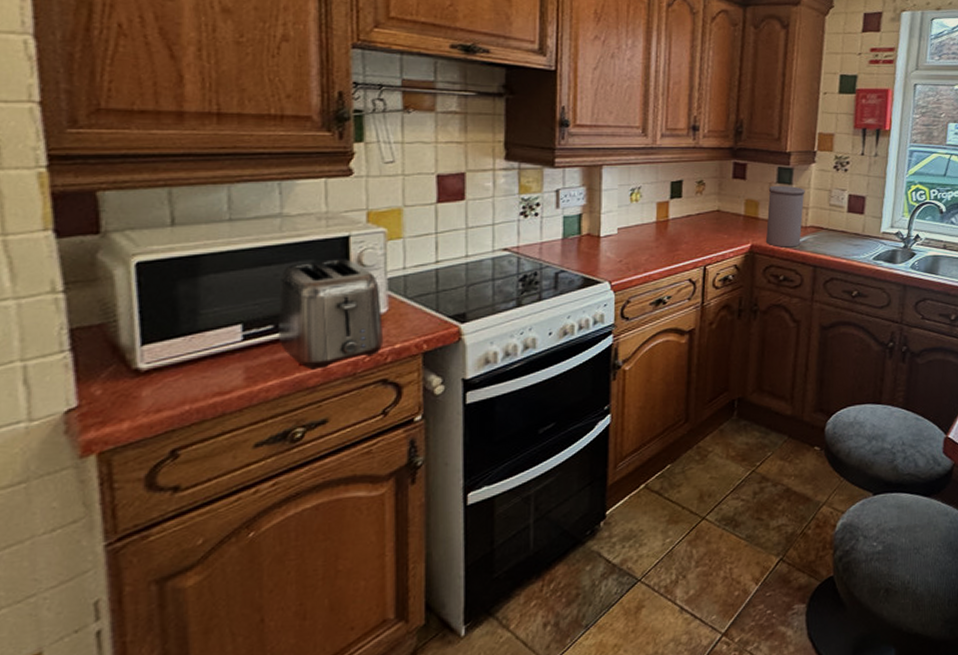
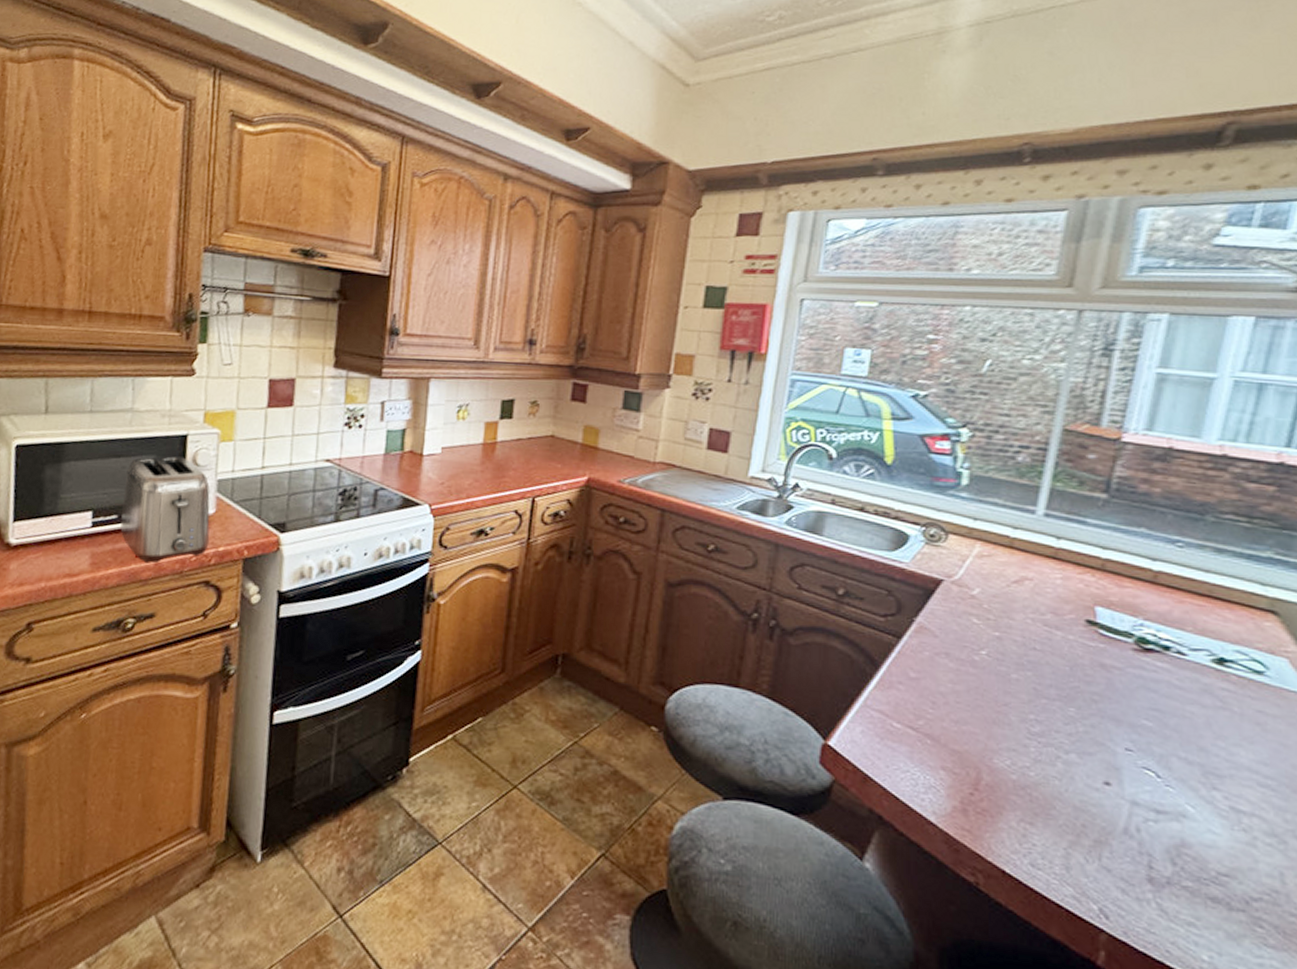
canister: present [766,185,805,248] -> none [606,411,656,485]

